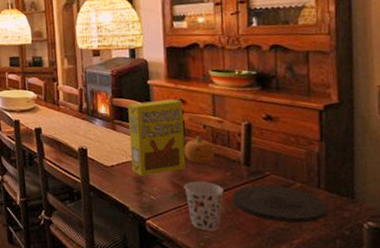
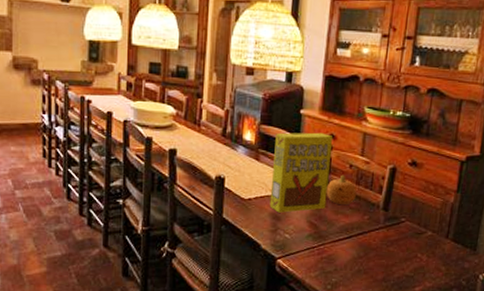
cup: present [184,182,224,231] -> none [320,223,359,274]
plate: present [232,185,327,223] -> none [365,231,451,271]

